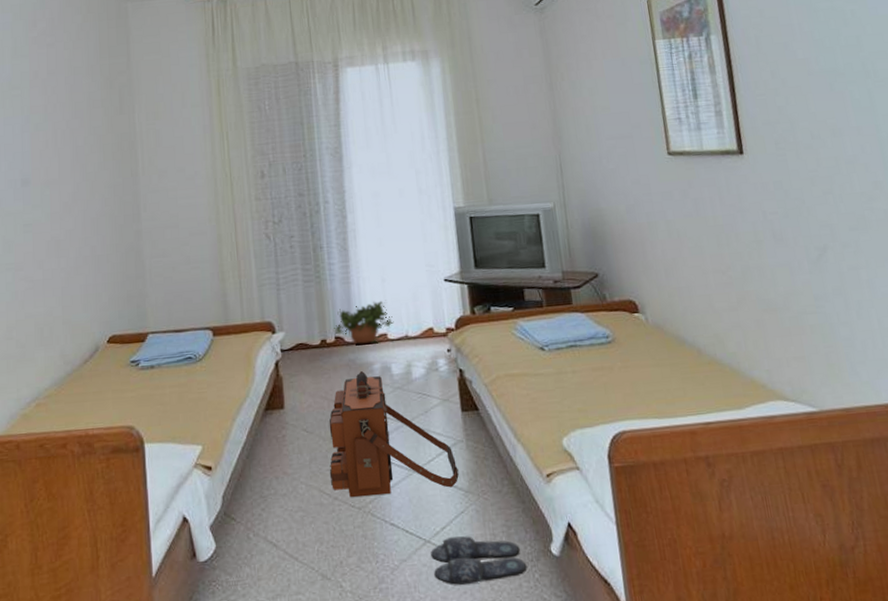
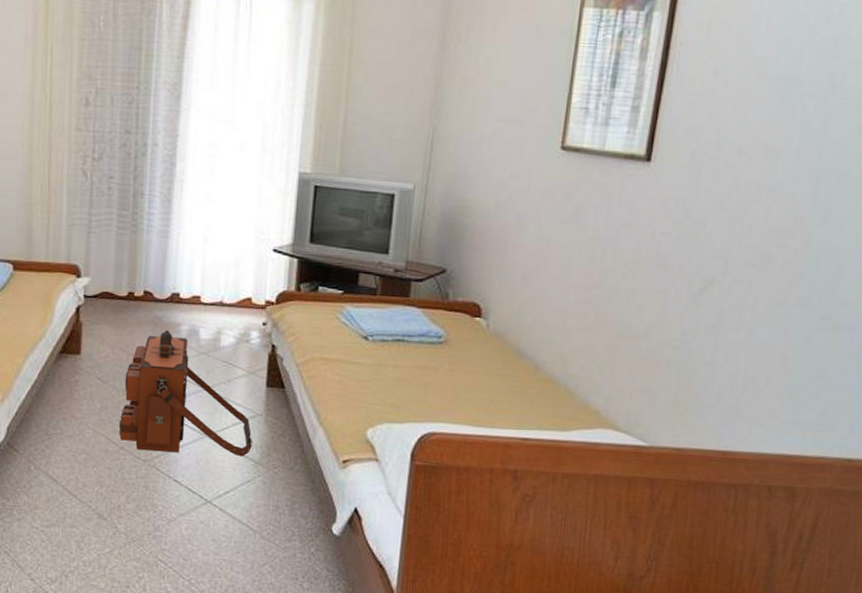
potted plant: present [333,300,394,347] -> none [143,261,210,307]
slippers: present [431,536,527,585] -> none [210,501,305,546]

